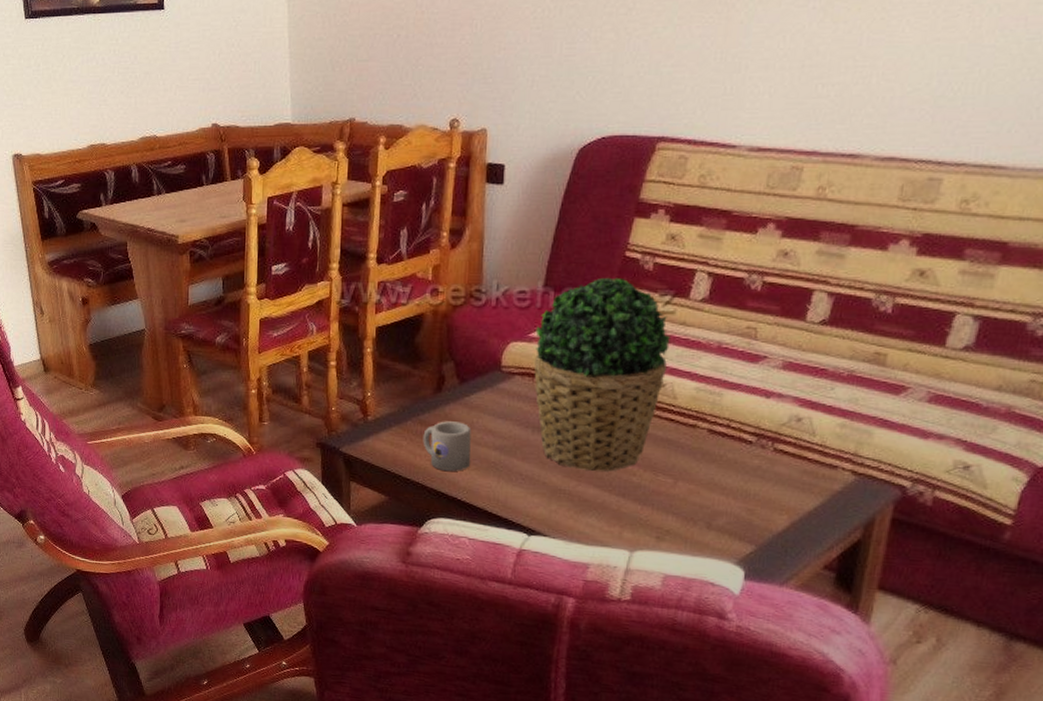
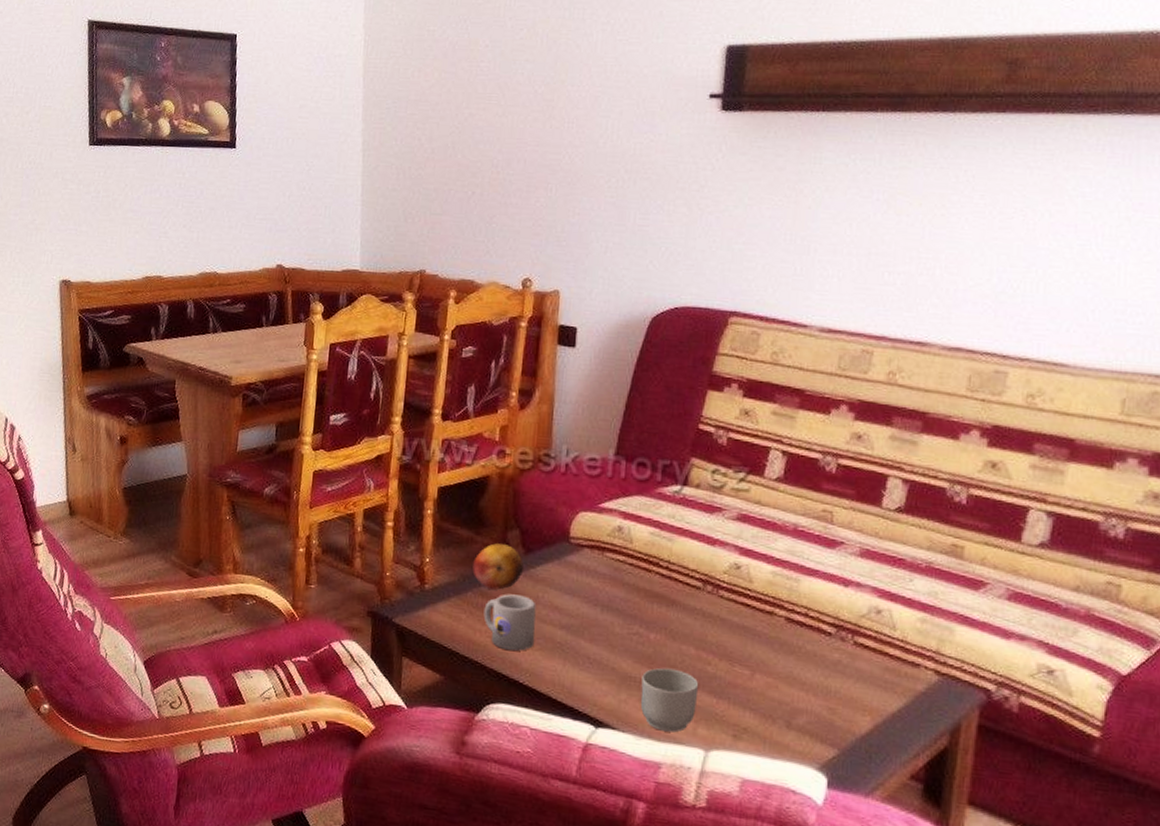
fruit: none [411,376,458,418] -> present [472,543,524,590]
potted plant: present [534,277,670,472] -> none [604,449,745,659]
mug: none [569,480,625,537] -> present [640,667,699,733]

